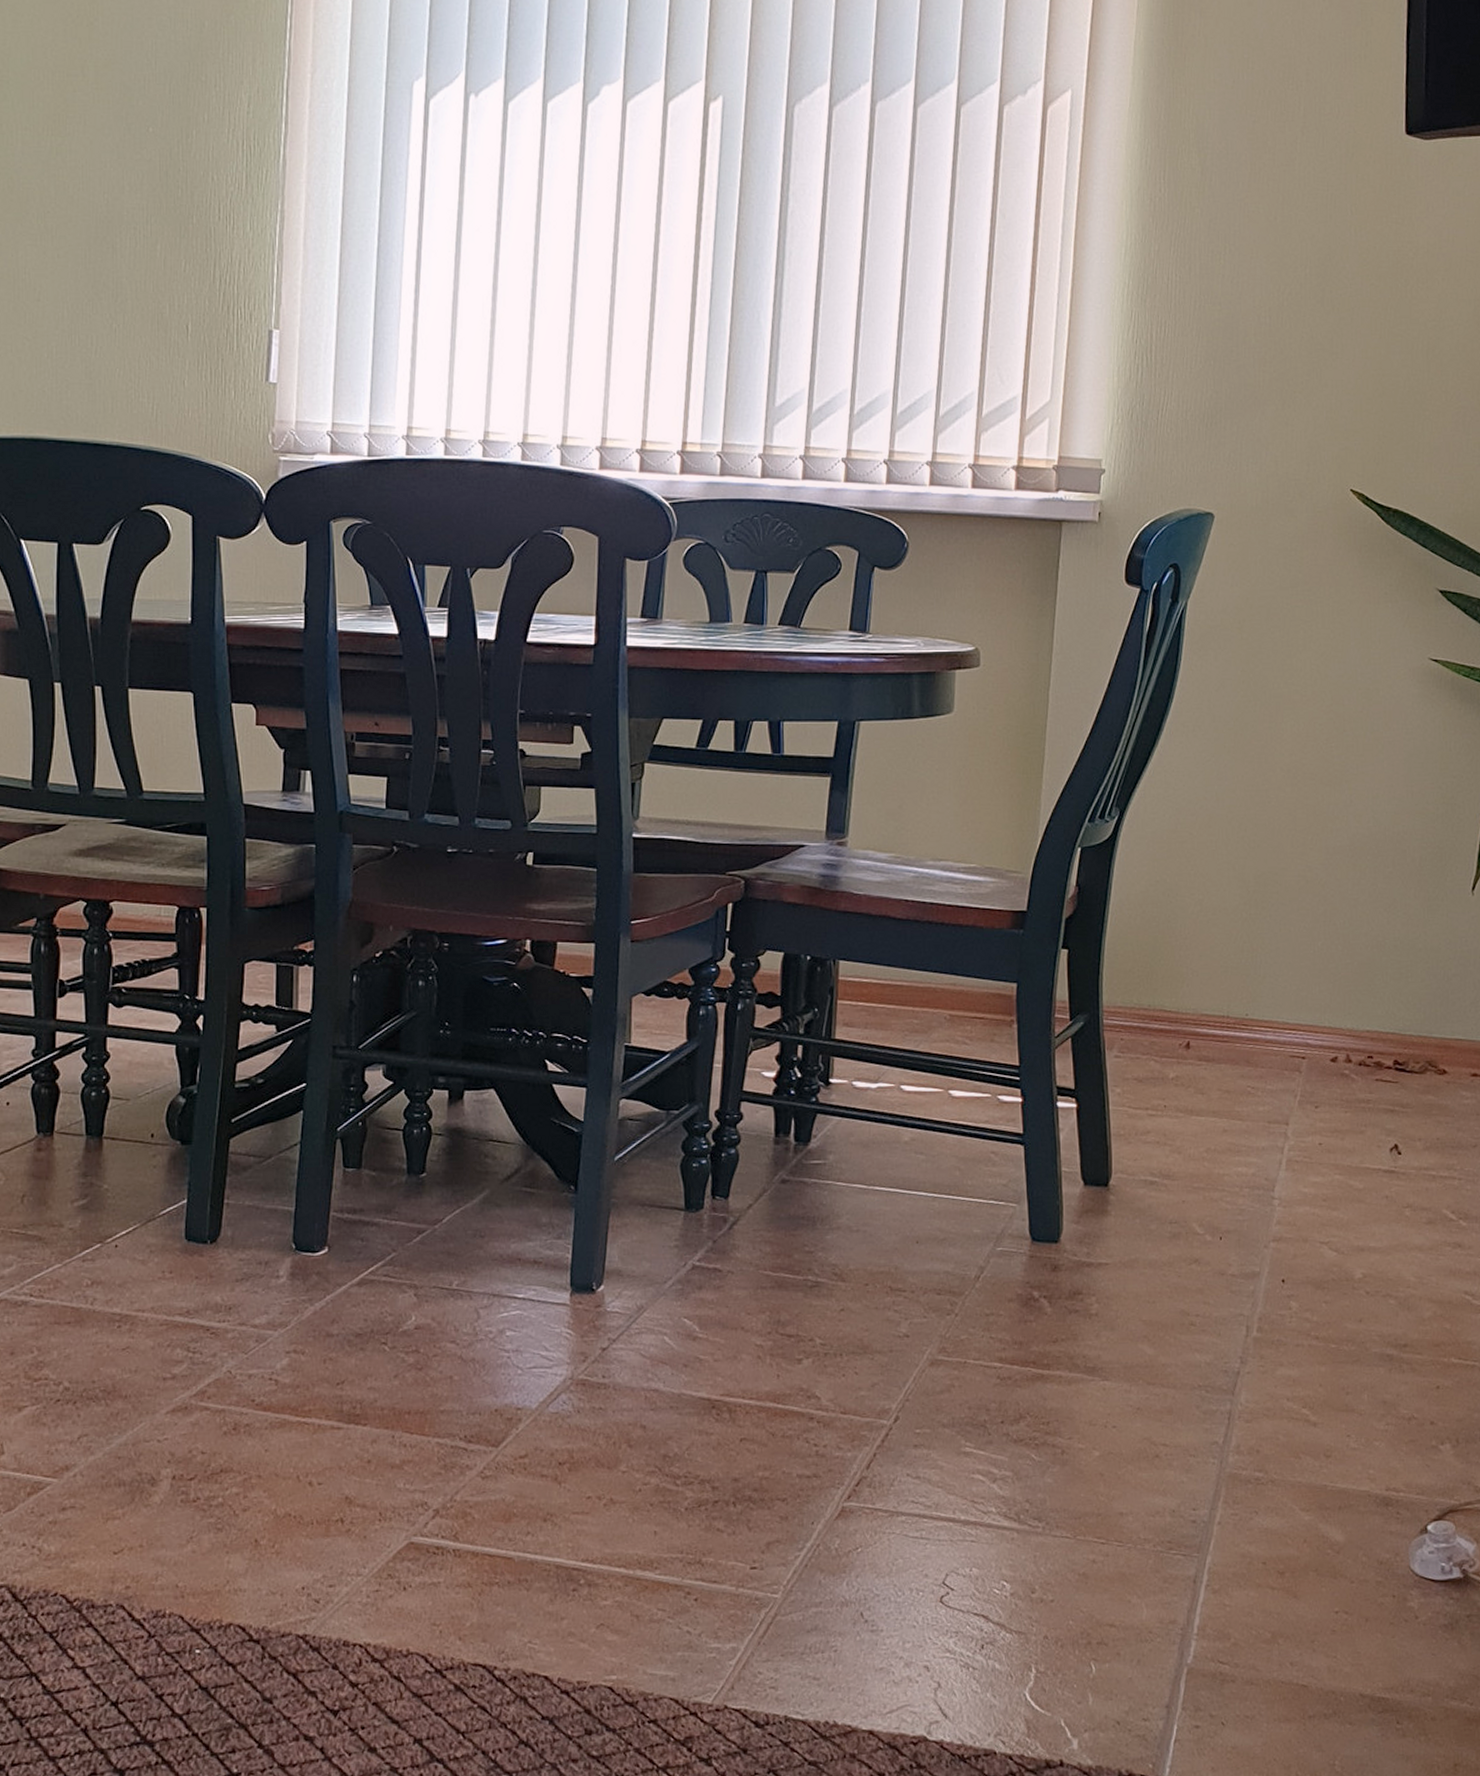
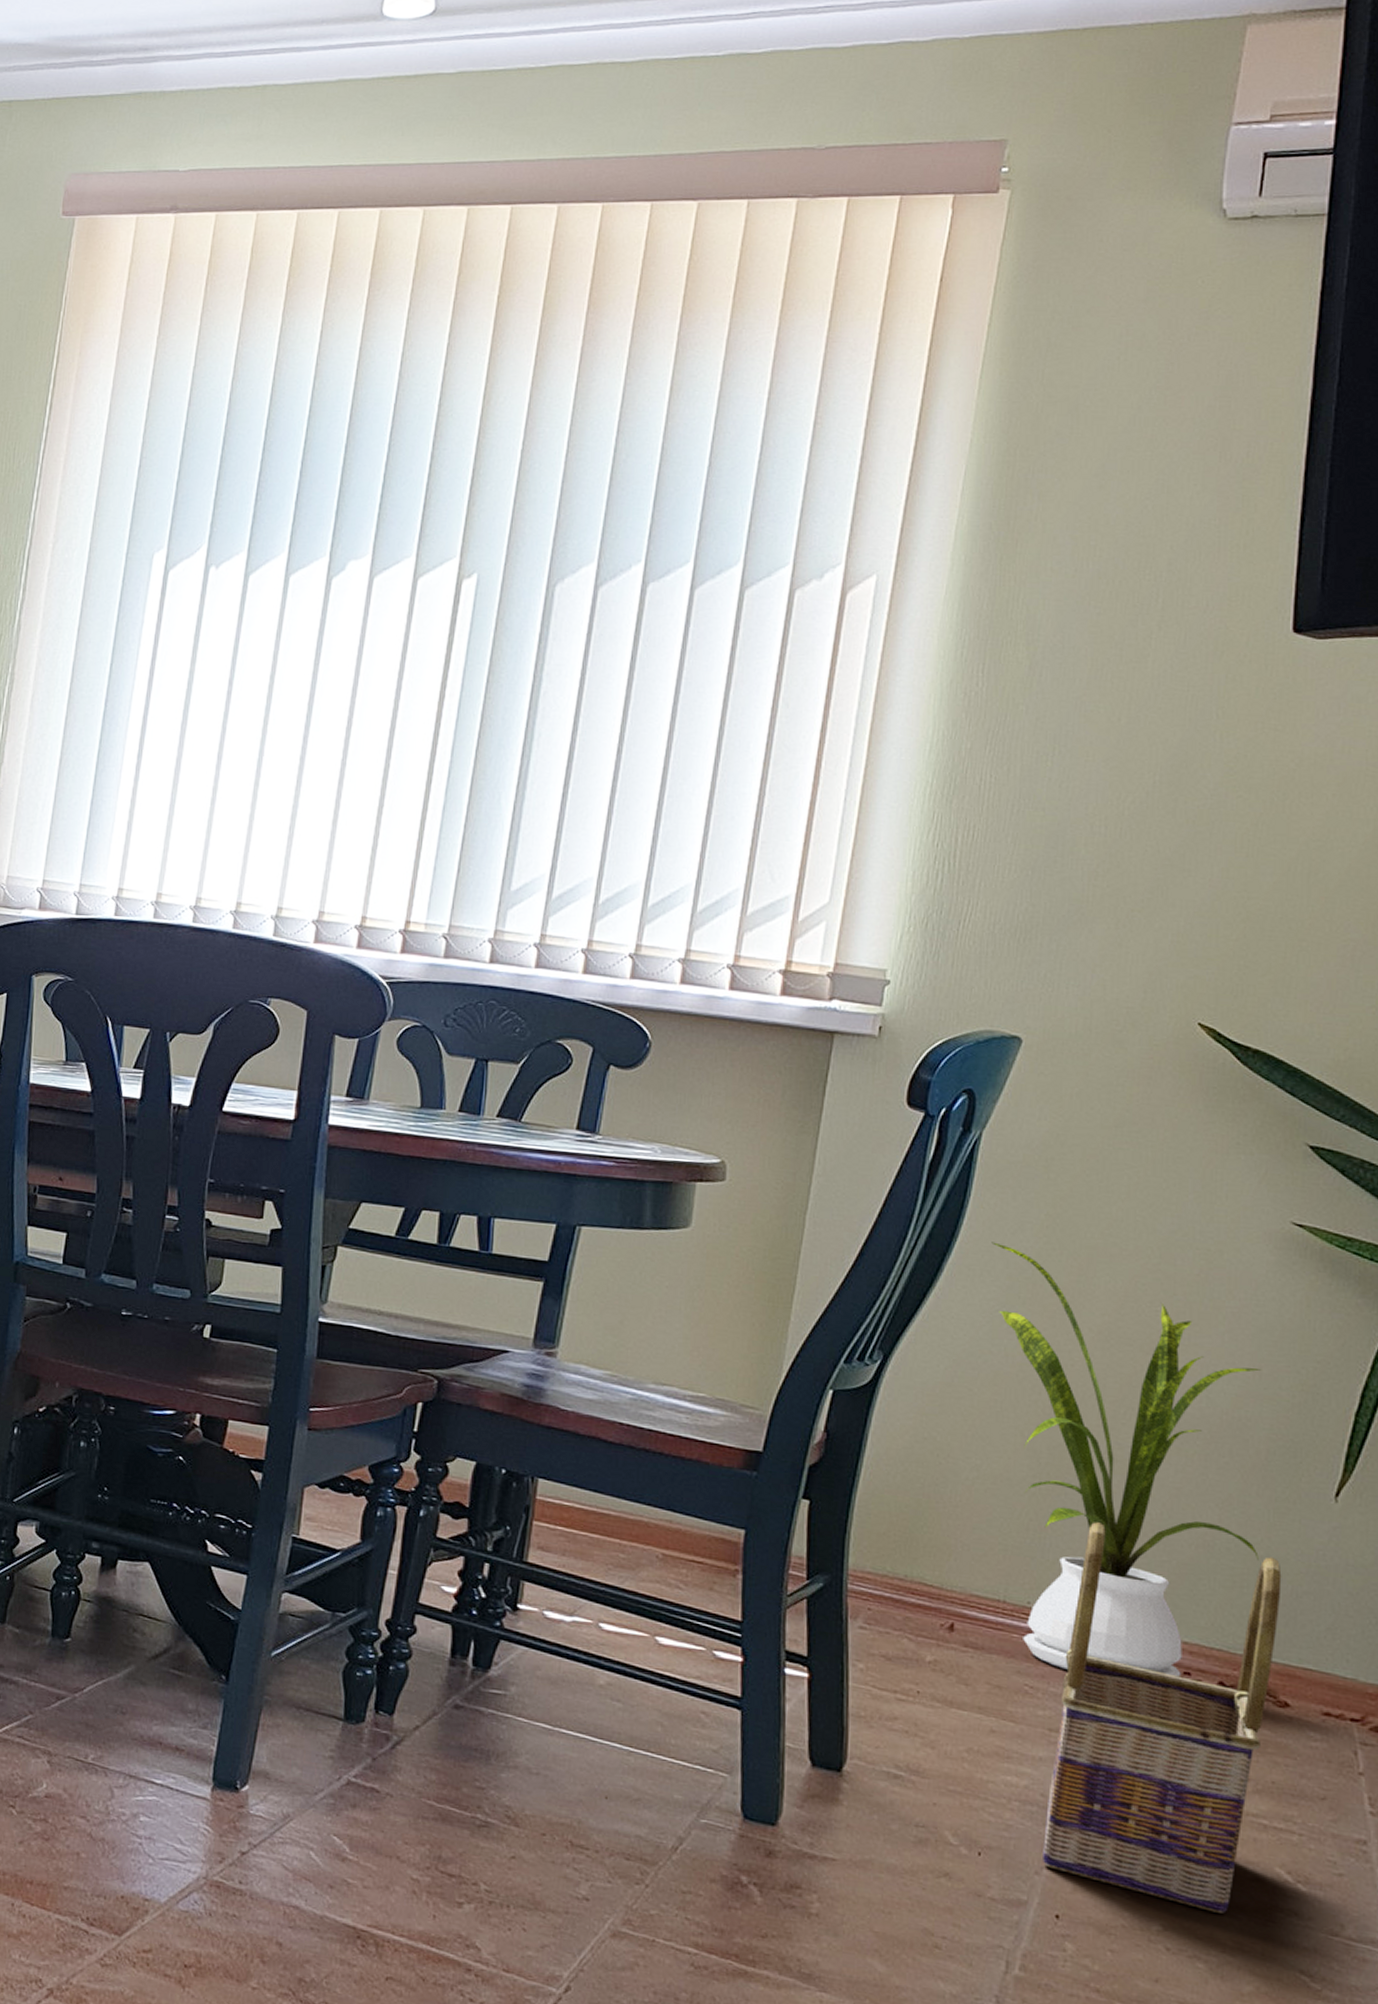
house plant: none [1200,700,1418,1068] -> present [991,1242,1262,1678]
basket: none [1269,937,1436,1255] -> present [1043,1522,1282,1913]

